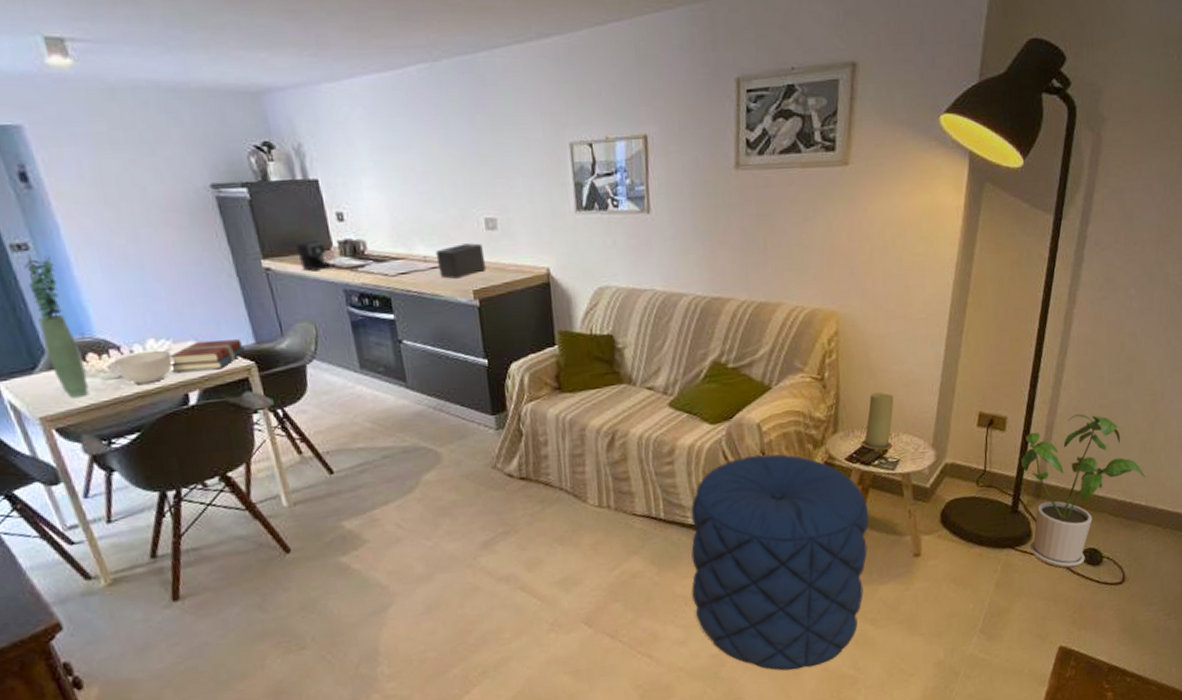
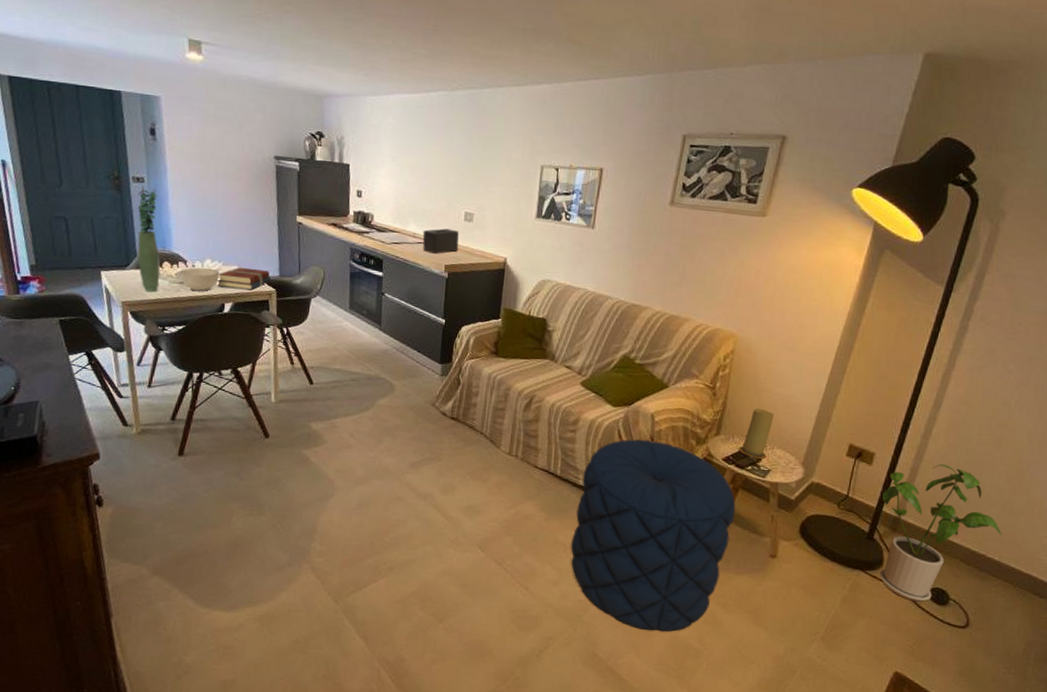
coffee maker: present [296,241,342,272] -> none [323,208,354,231]

